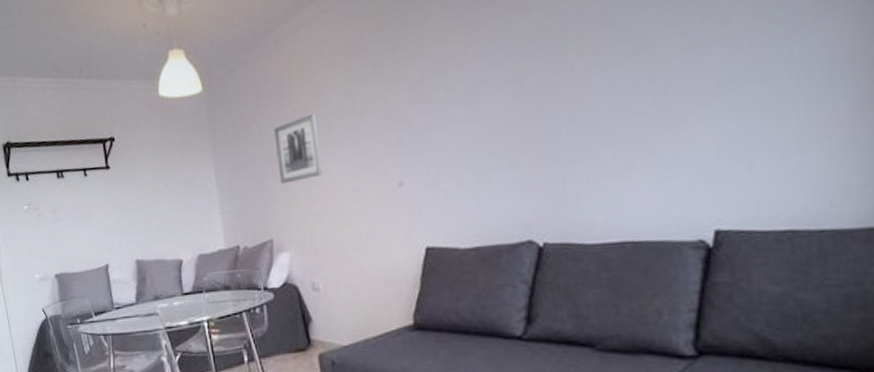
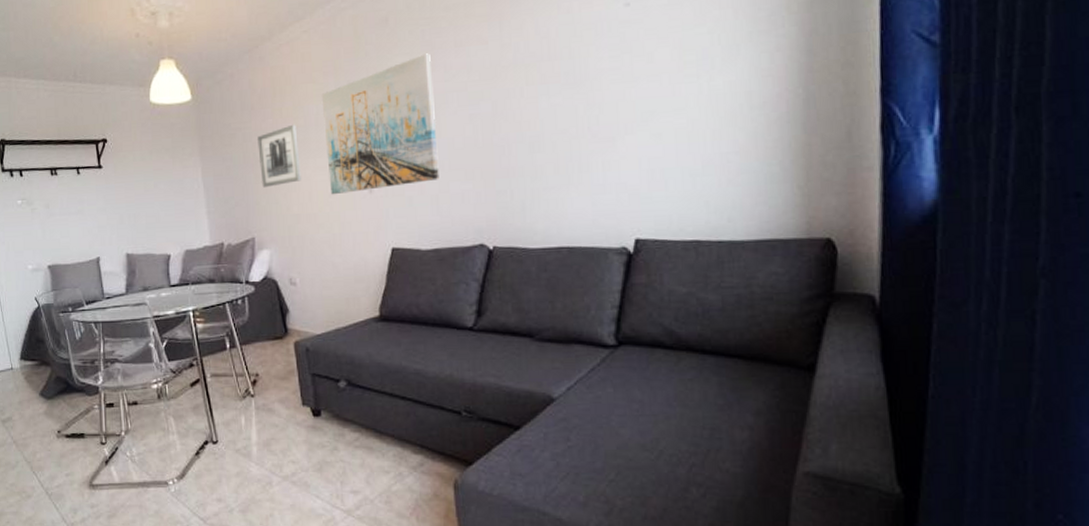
wall art: none [343,27,479,190] -> present [321,53,439,195]

